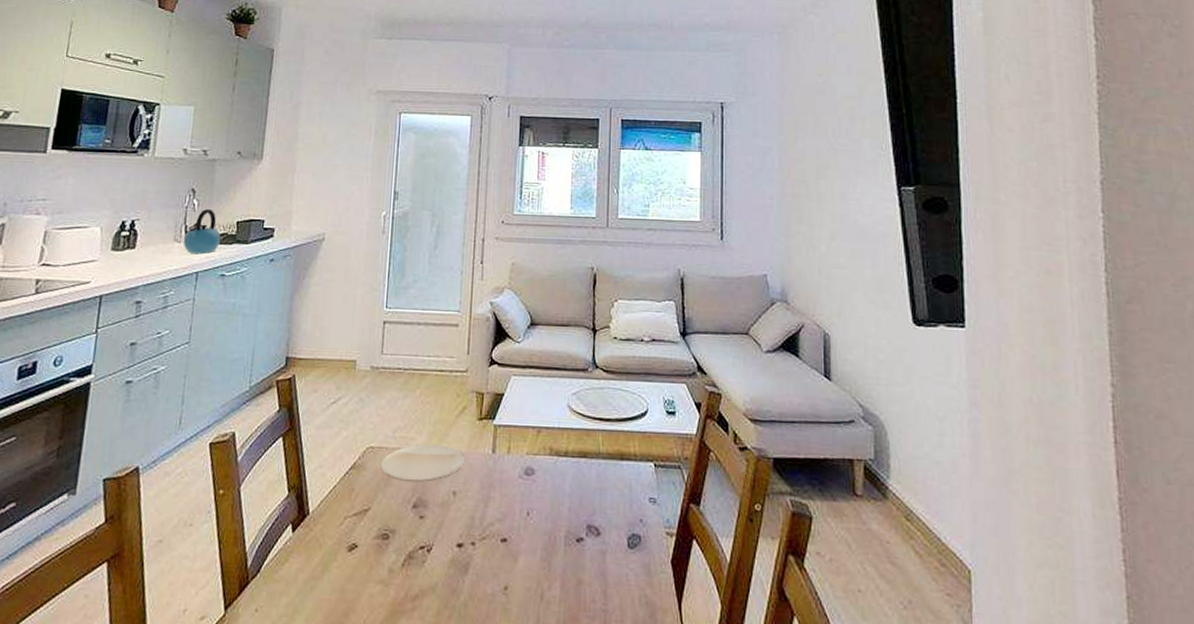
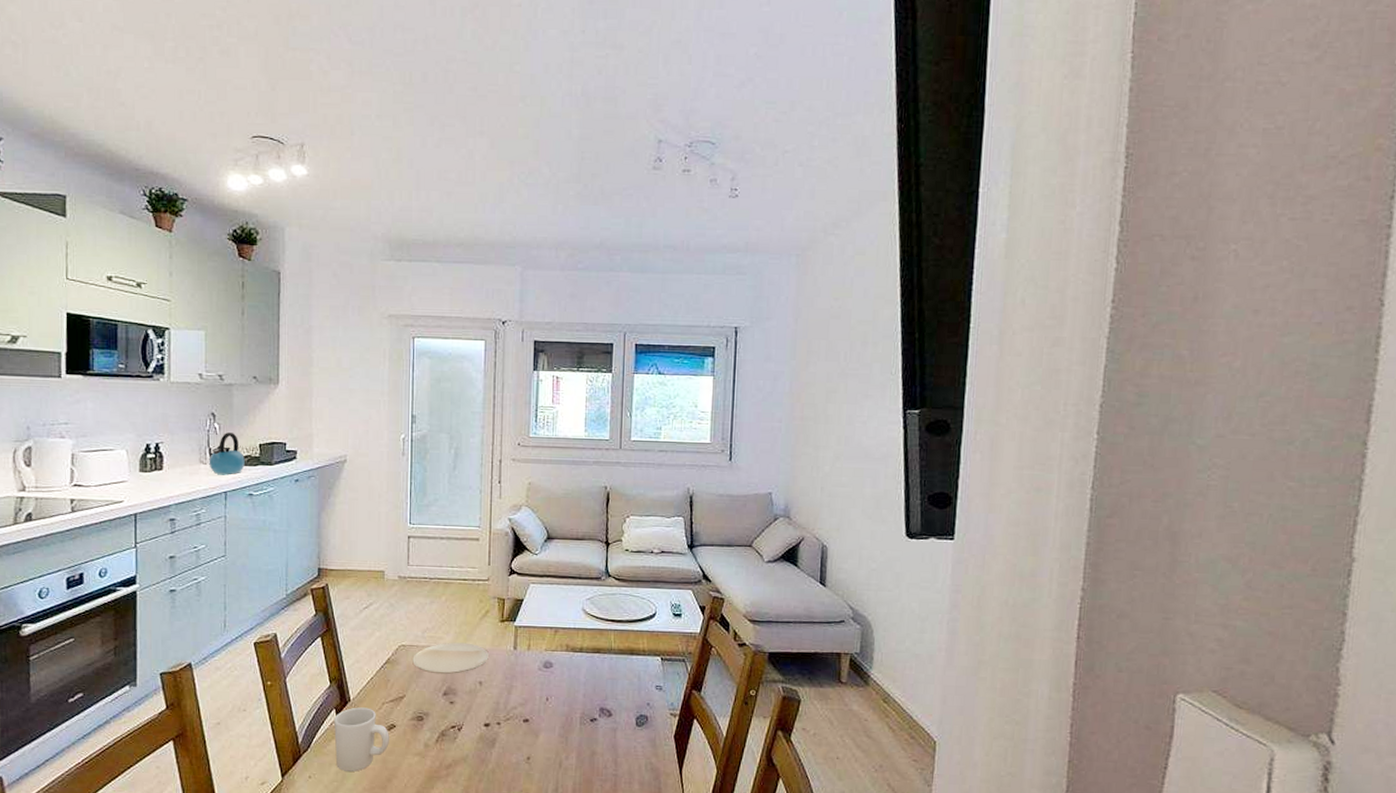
mug: none [287,522,350,604] -> present [334,707,389,772]

